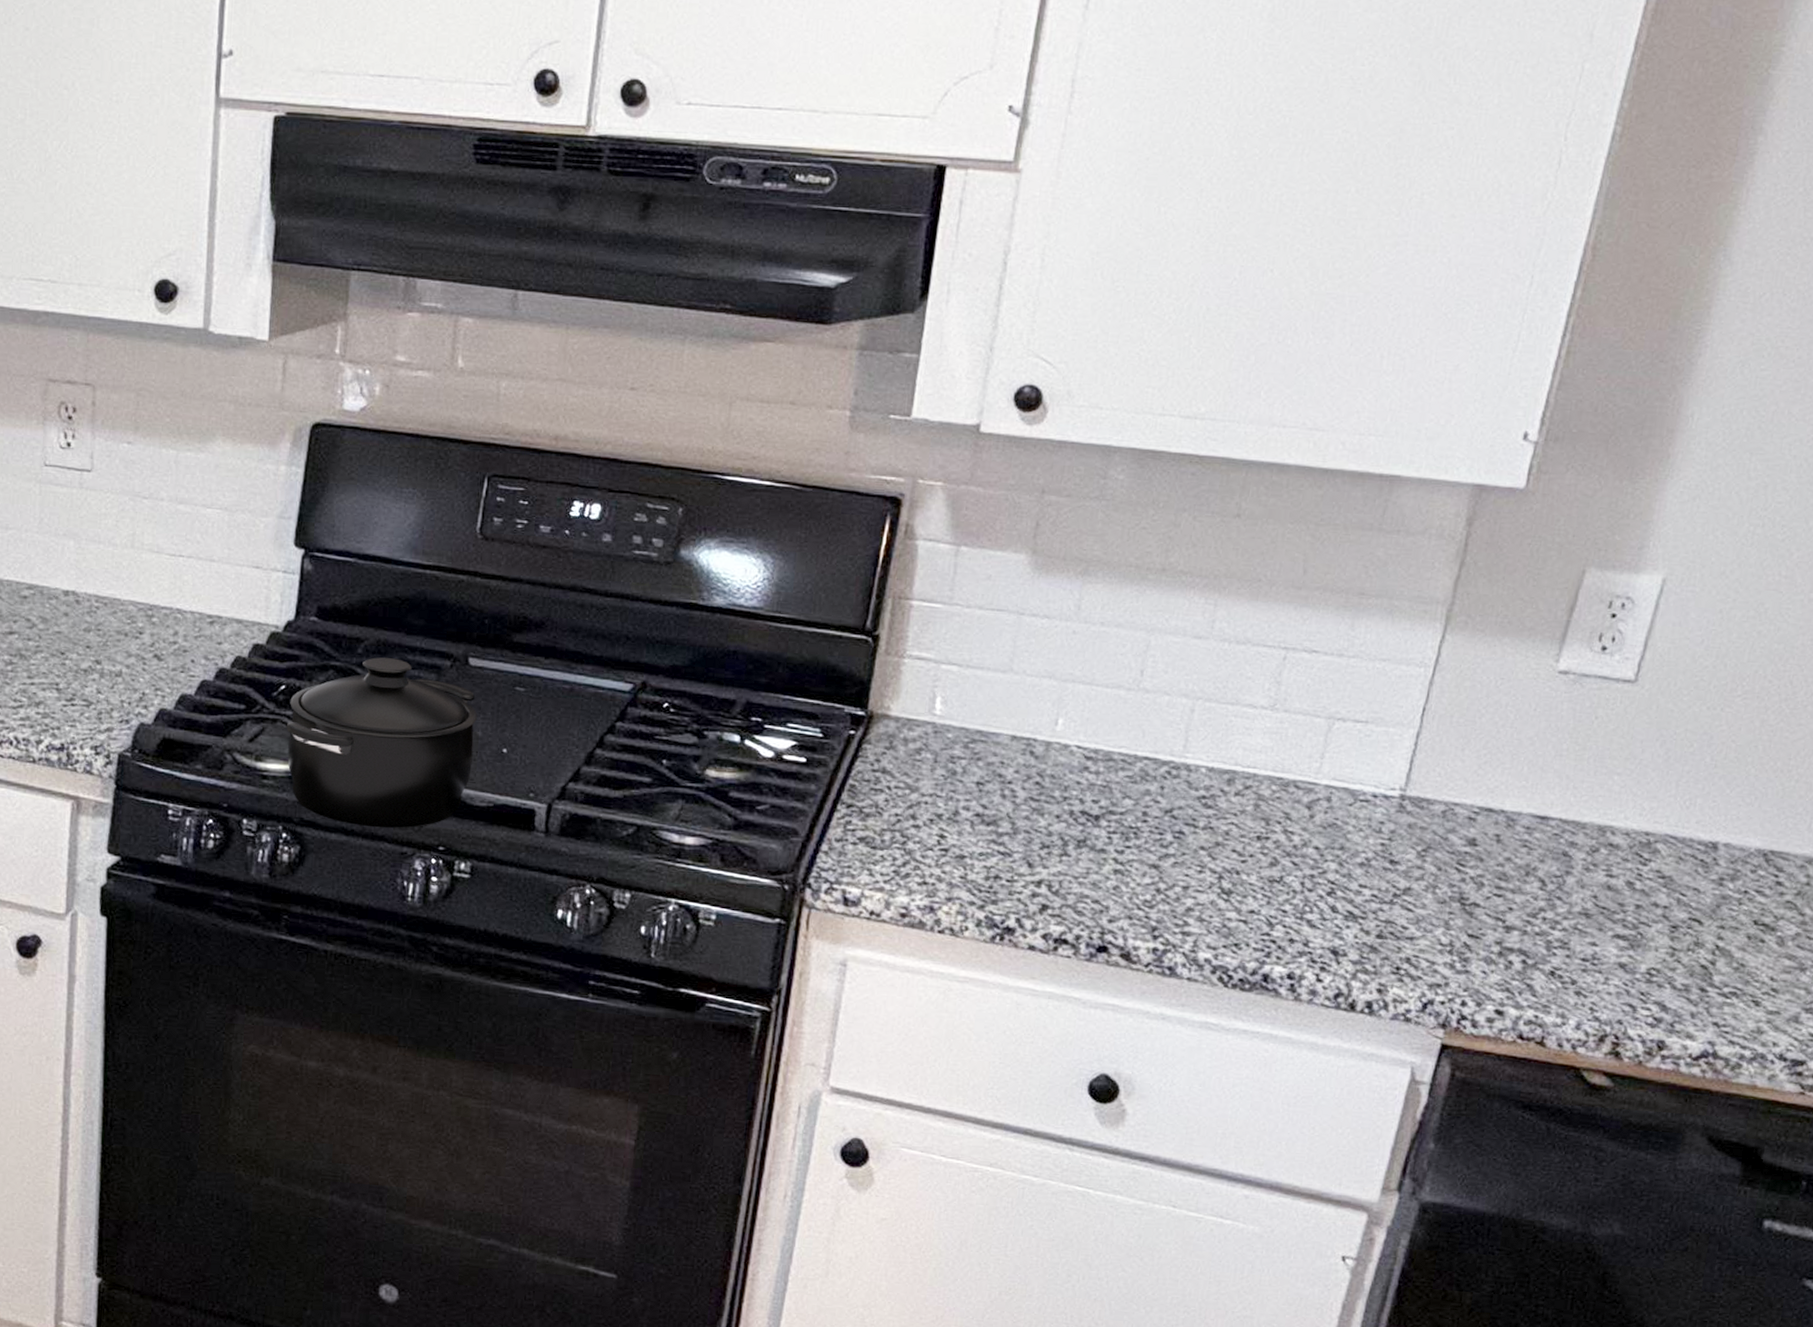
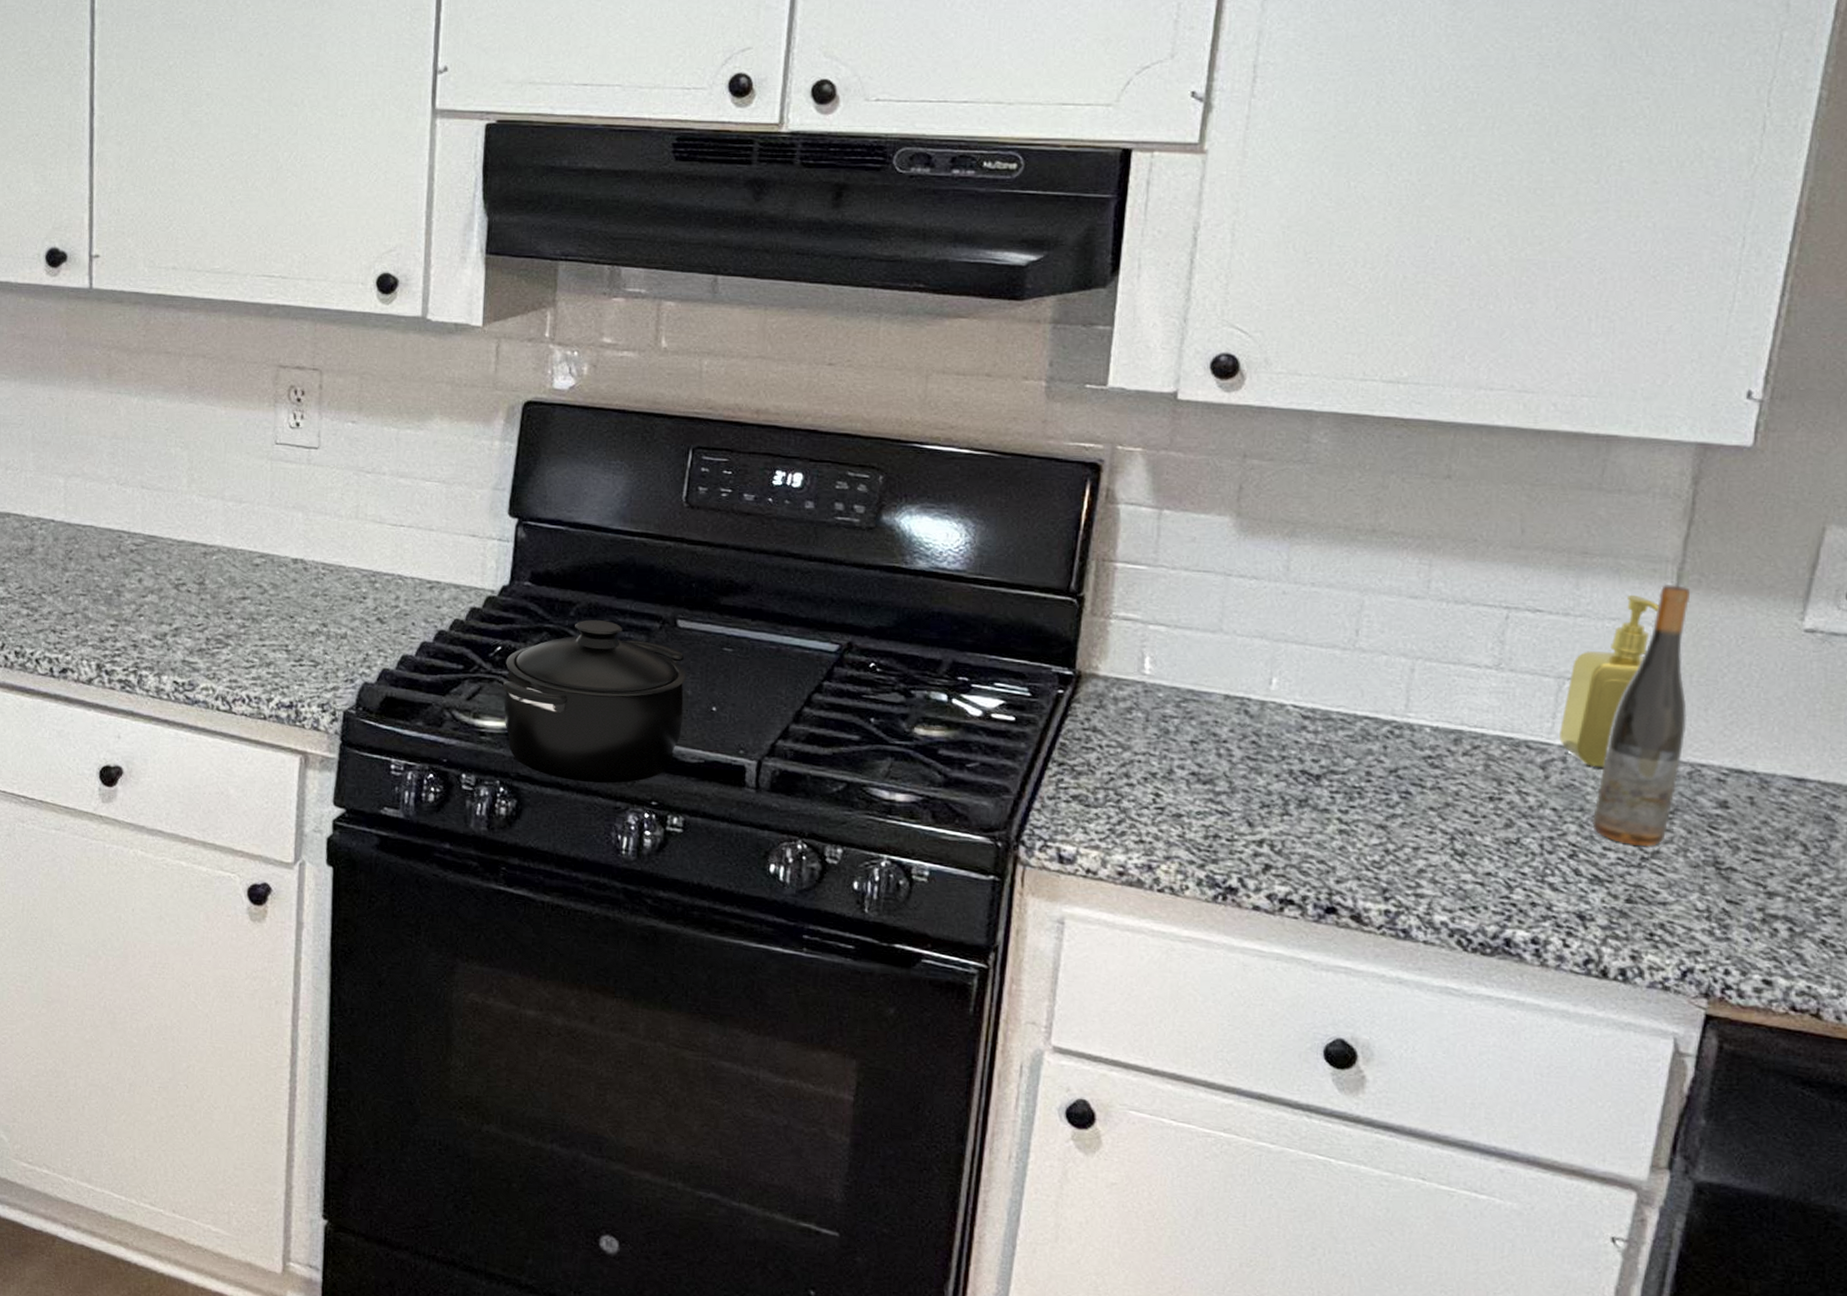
soap dispenser: none [1326,636,1427,808] -> present [1559,594,1659,768]
wine bottle: none [1351,625,1457,883] -> present [1592,583,1691,846]

